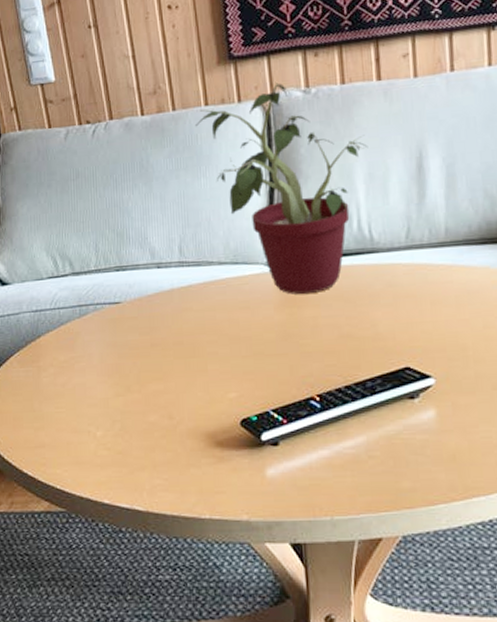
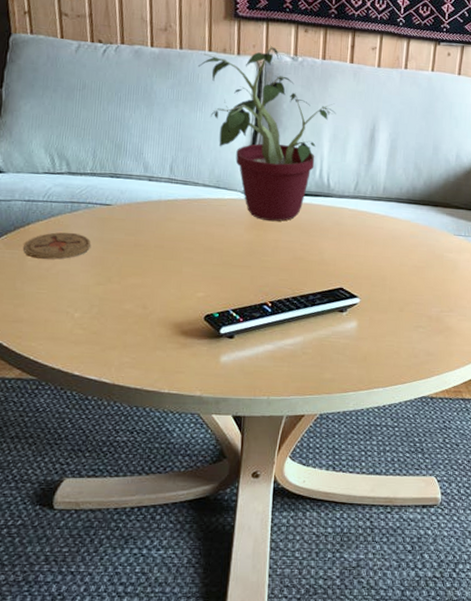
coaster: none [36,340,105,374] -> present [22,232,92,260]

